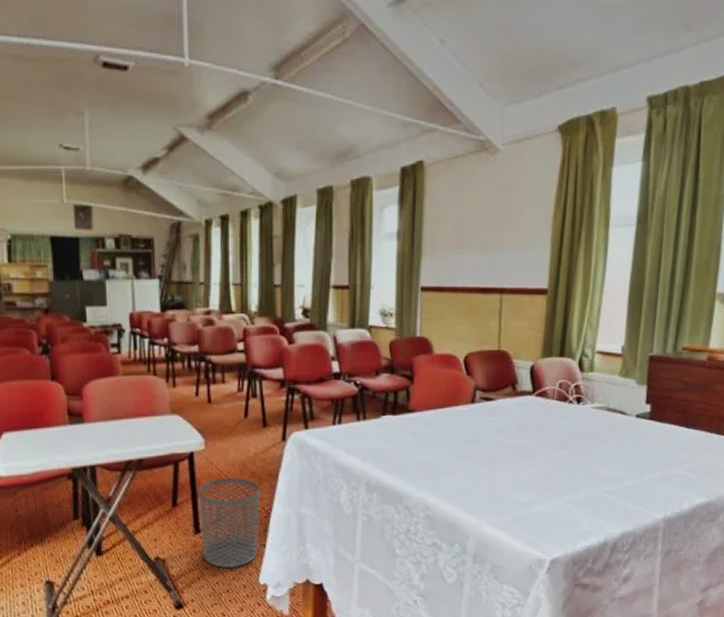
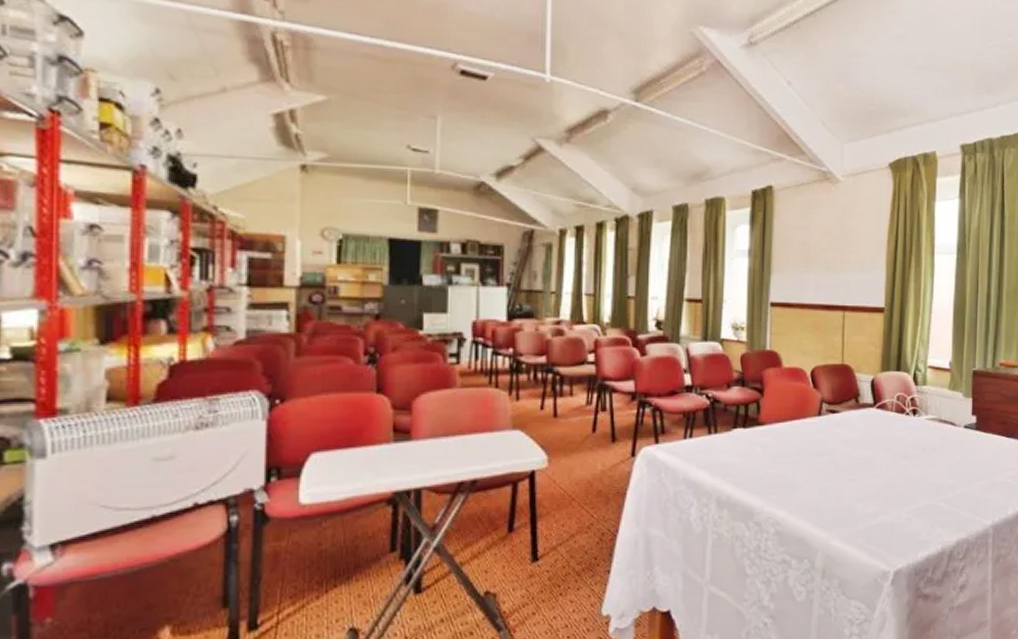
waste bin: present [198,477,260,568] -> none [538,497,606,599]

